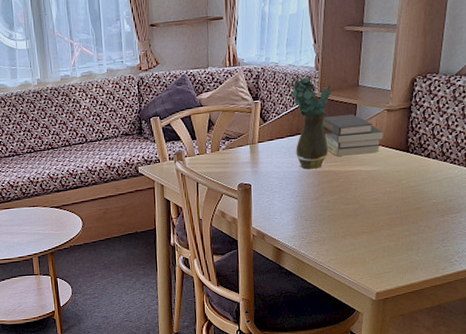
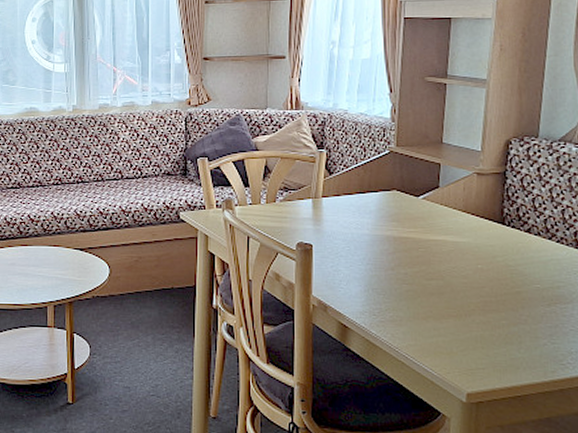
vase: present [291,74,331,169] -> none [362,124,410,233]
books: present [322,113,383,156] -> none [399,174,473,222]

